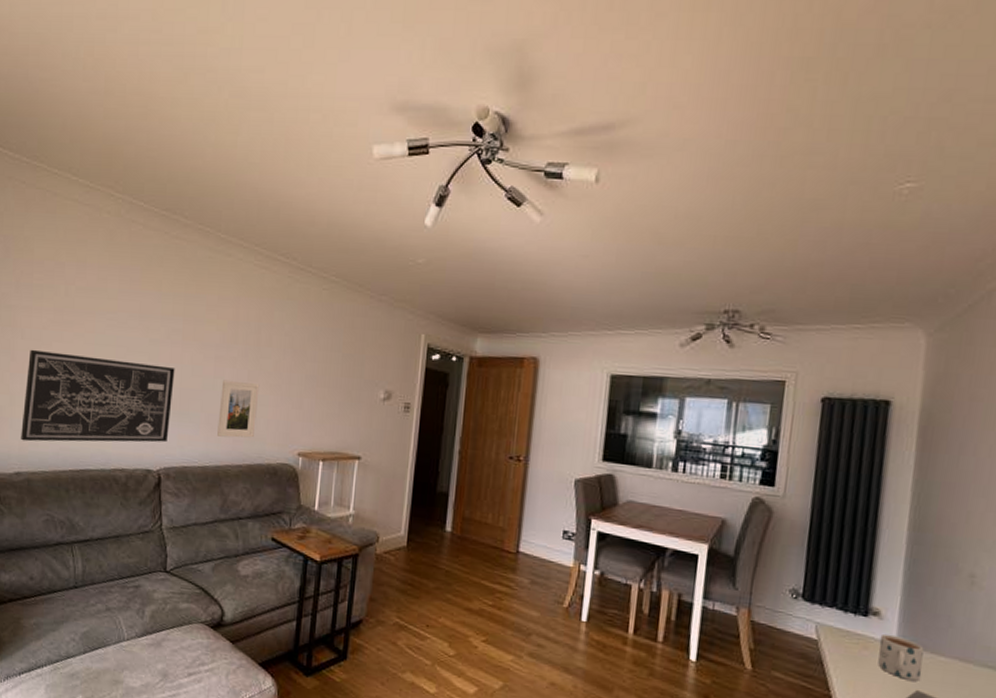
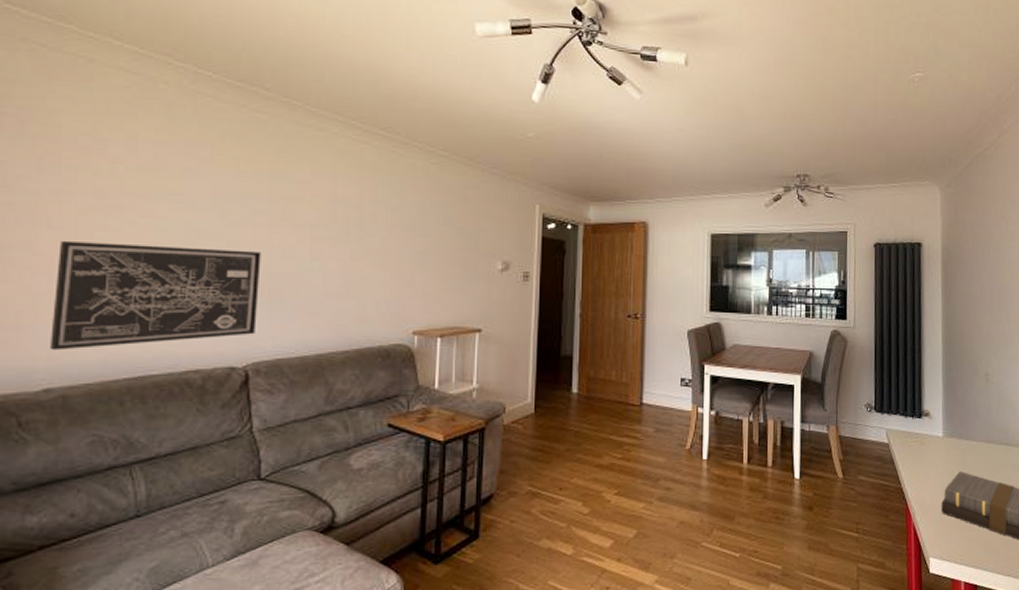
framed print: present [217,379,260,438] -> none [317,261,365,322]
mug: present [878,633,924,681] -> none [931,429,962,464]

